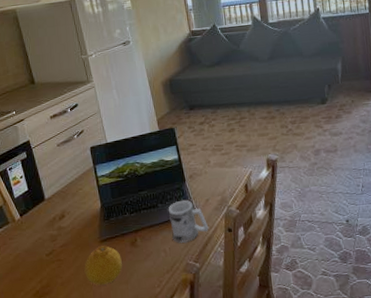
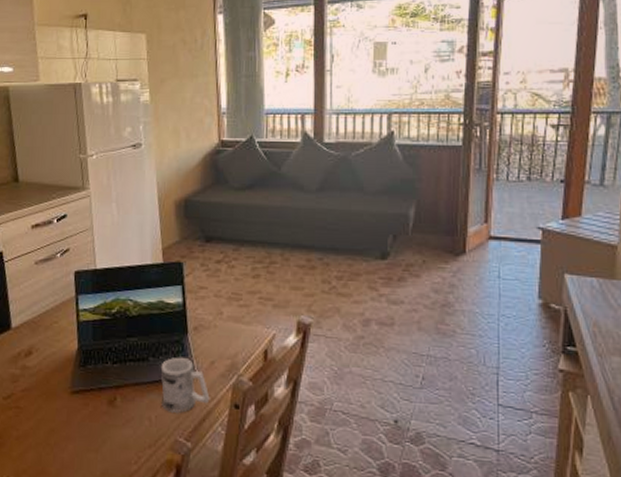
fruit: present [84,246,122,286] -> none [46,398,94,449]

